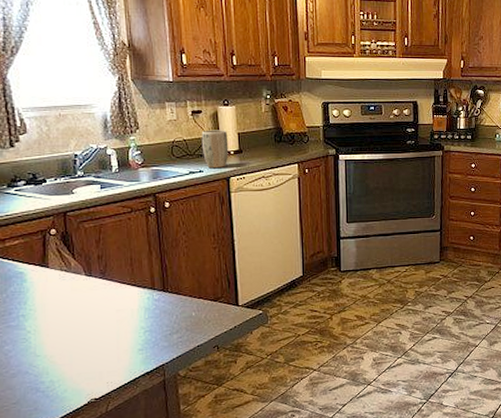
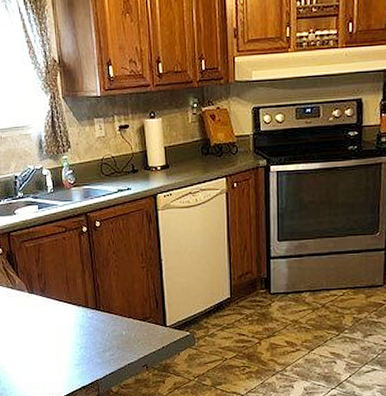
plant pot: present [201,130,229,169] -> none [128,144,156,186]

